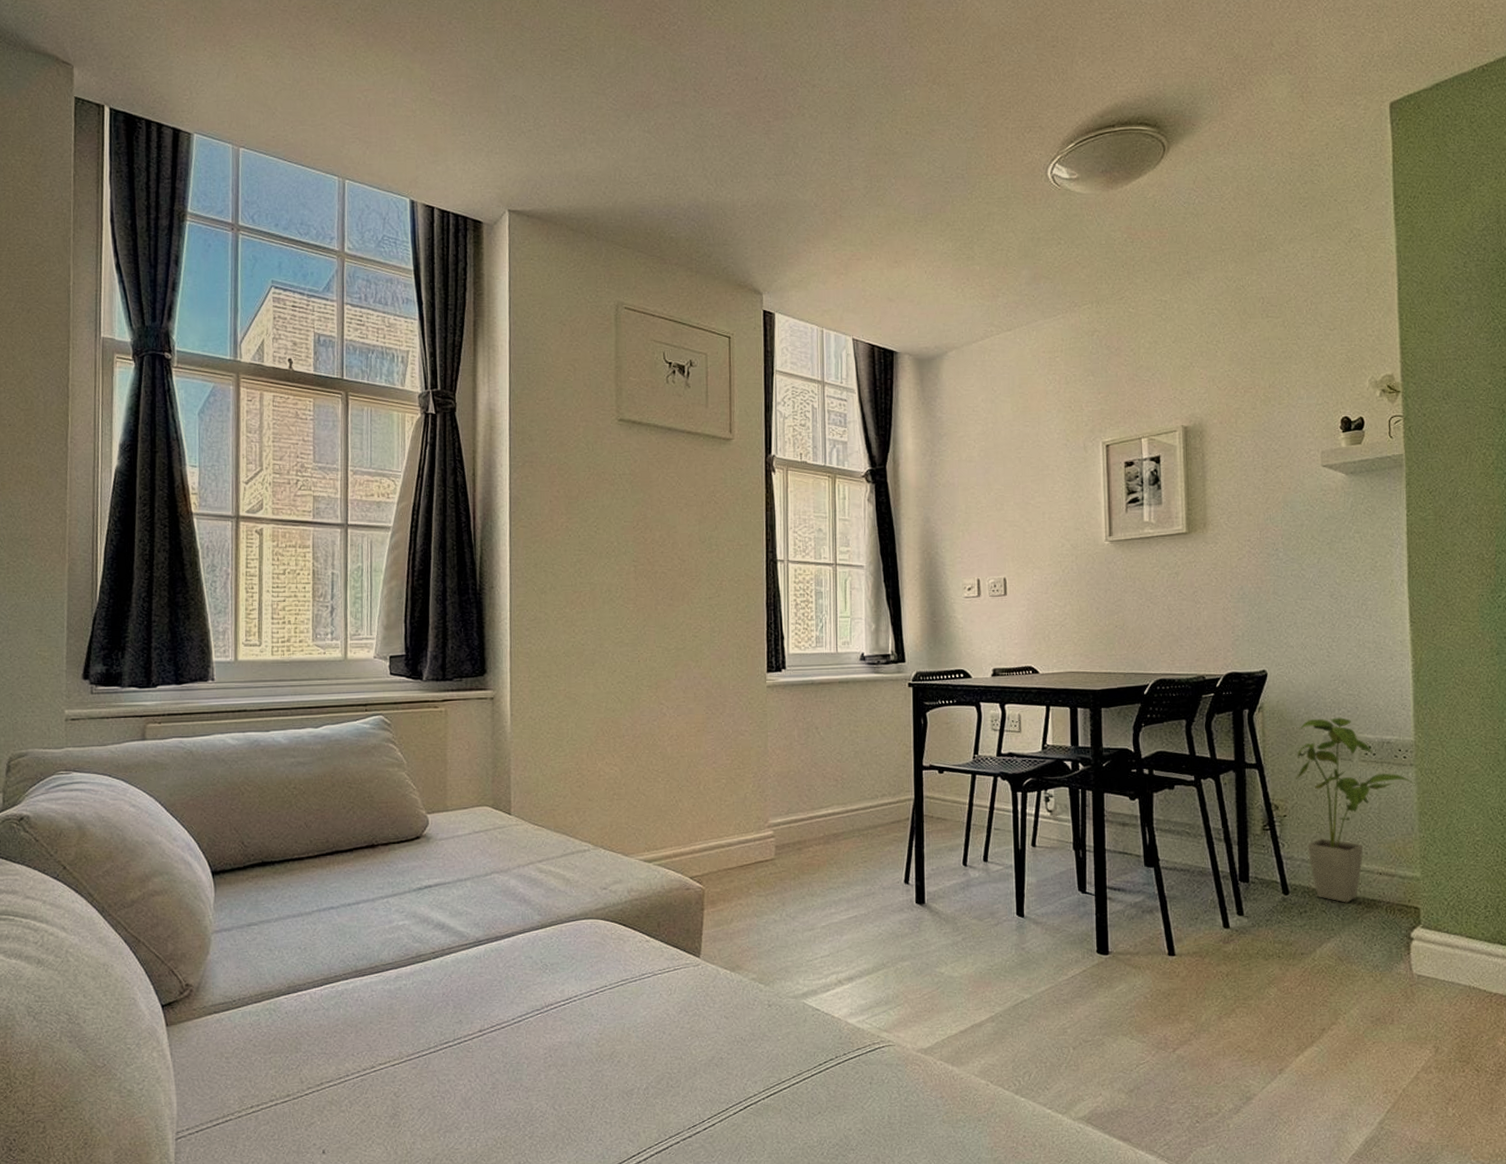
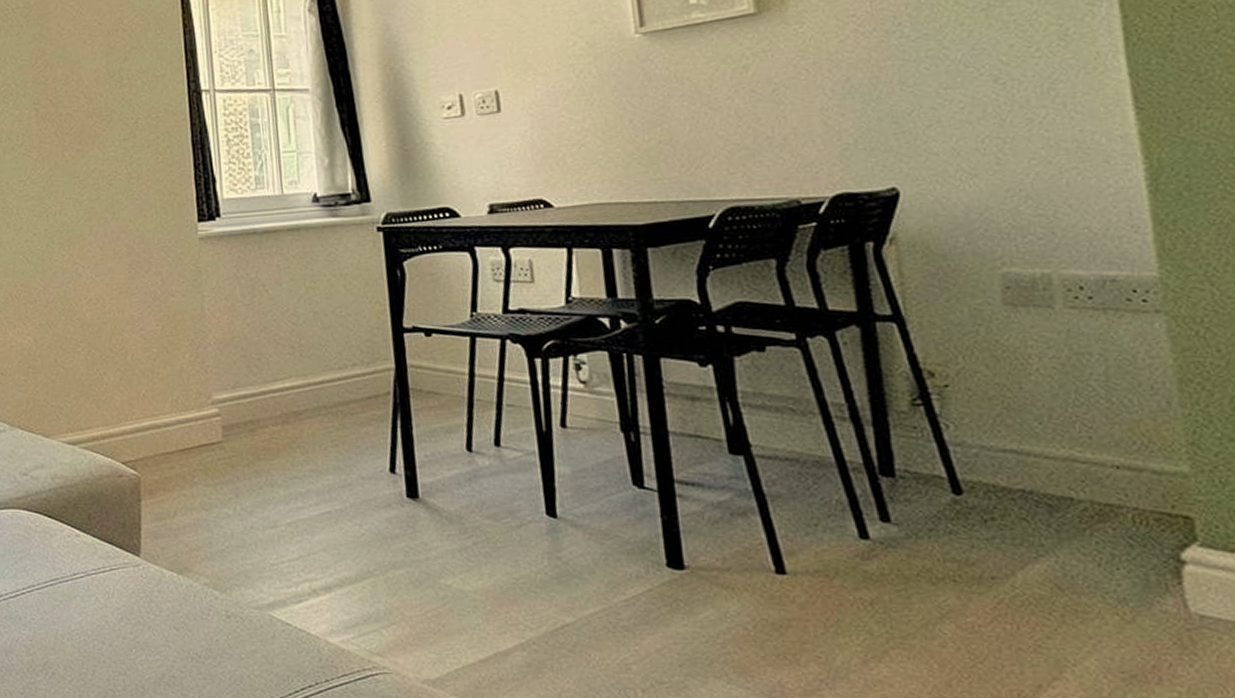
house plant: present [1294,717,1416,903] -> none [956,248,1169,508]

